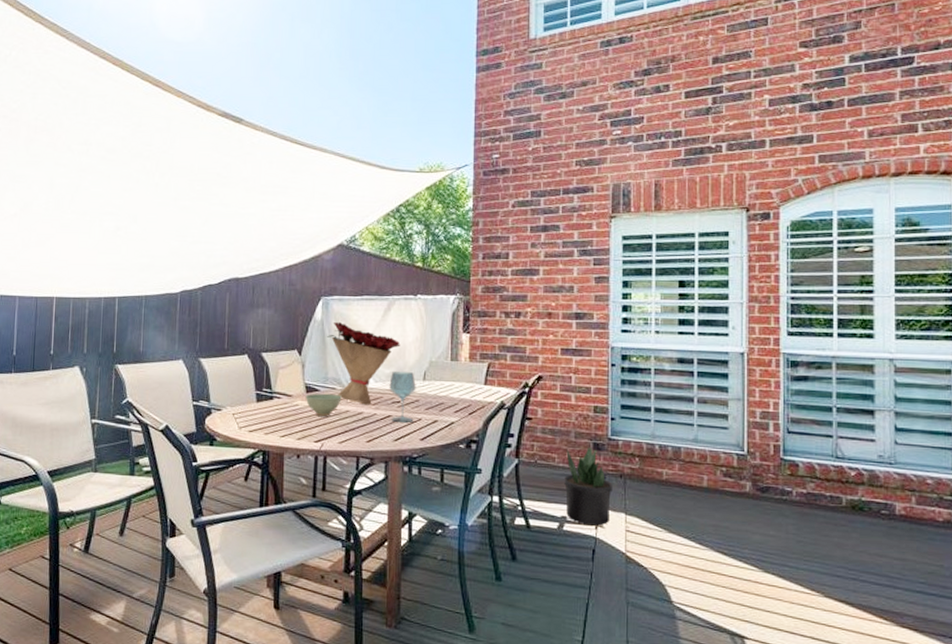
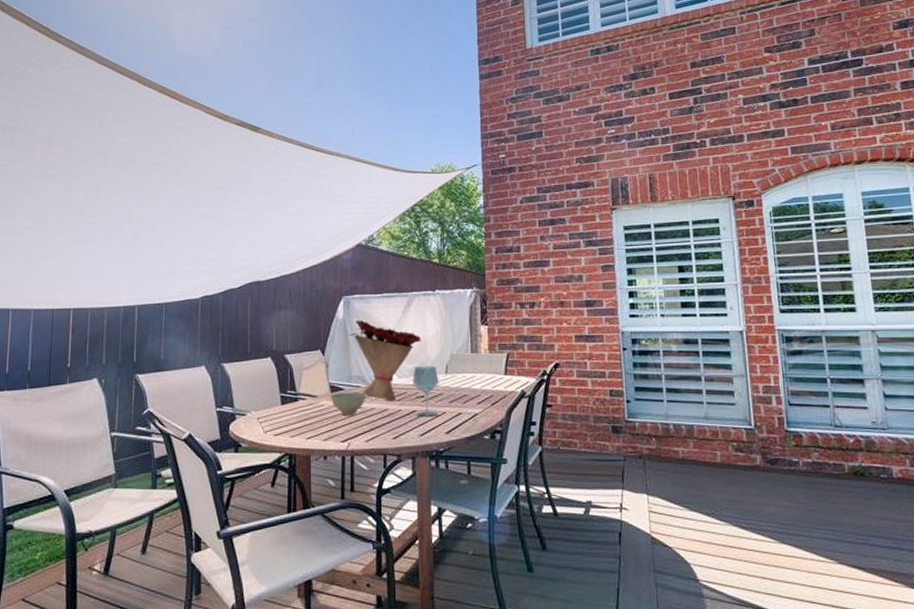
planter: present [564,447,612,526] -> none [587,431,633,509]

